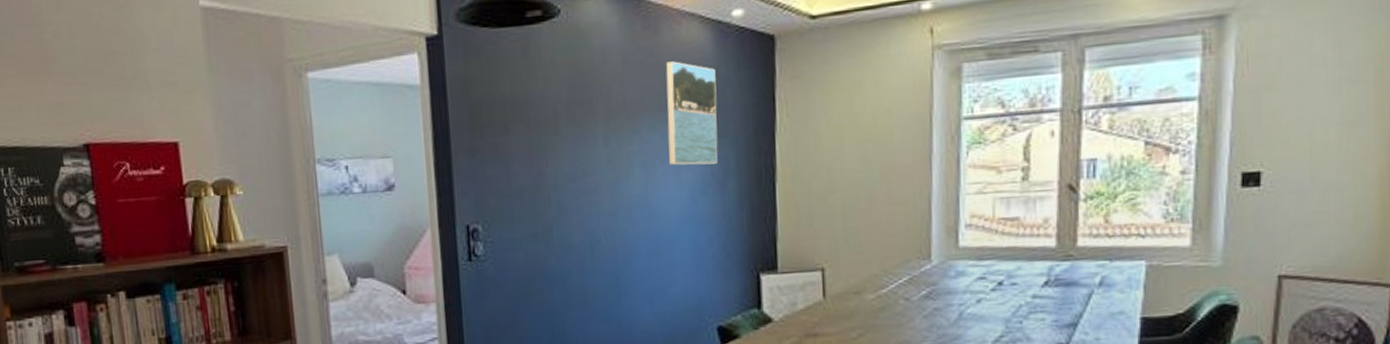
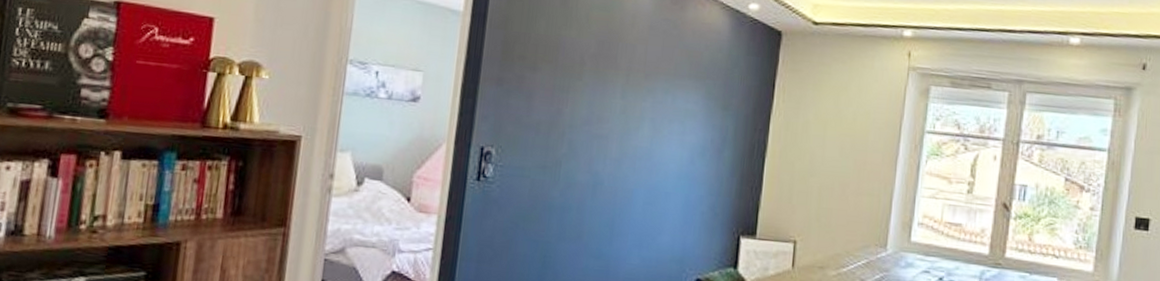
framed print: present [666,61,718,166] -> none [676,36,728,132]

